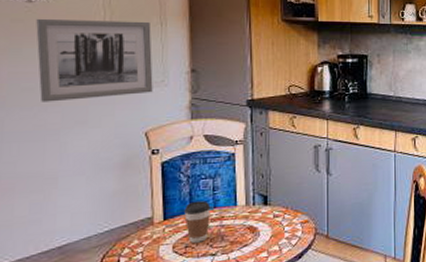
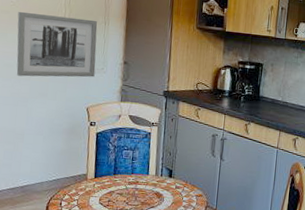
coffee cup: present [184,201,211,243] -> none [109,166,129,199]

